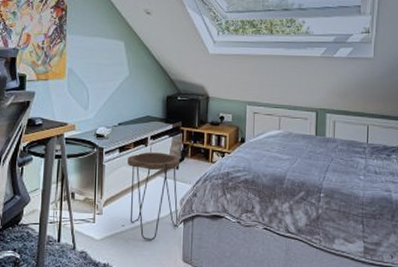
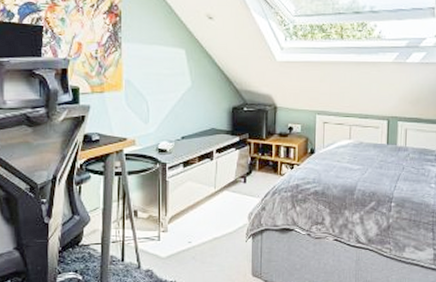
side table: present [128,152,180,240] -> none [193,166,248,256]

